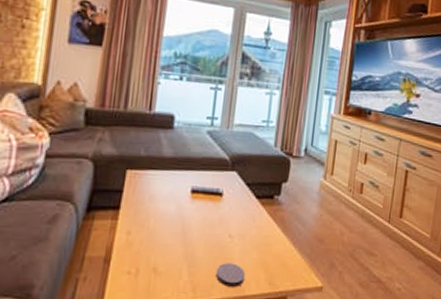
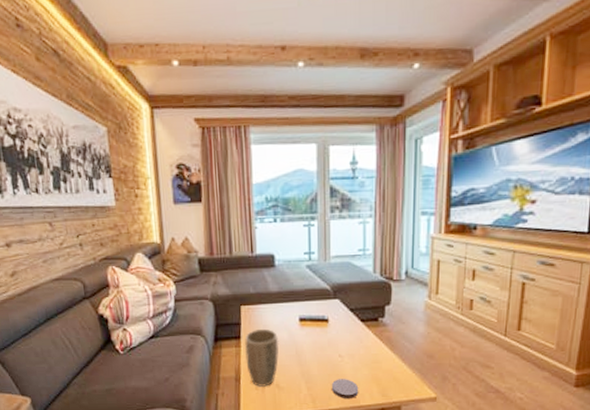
plant pot: none [121,198,165,270] -> present [244,328,279,387]

